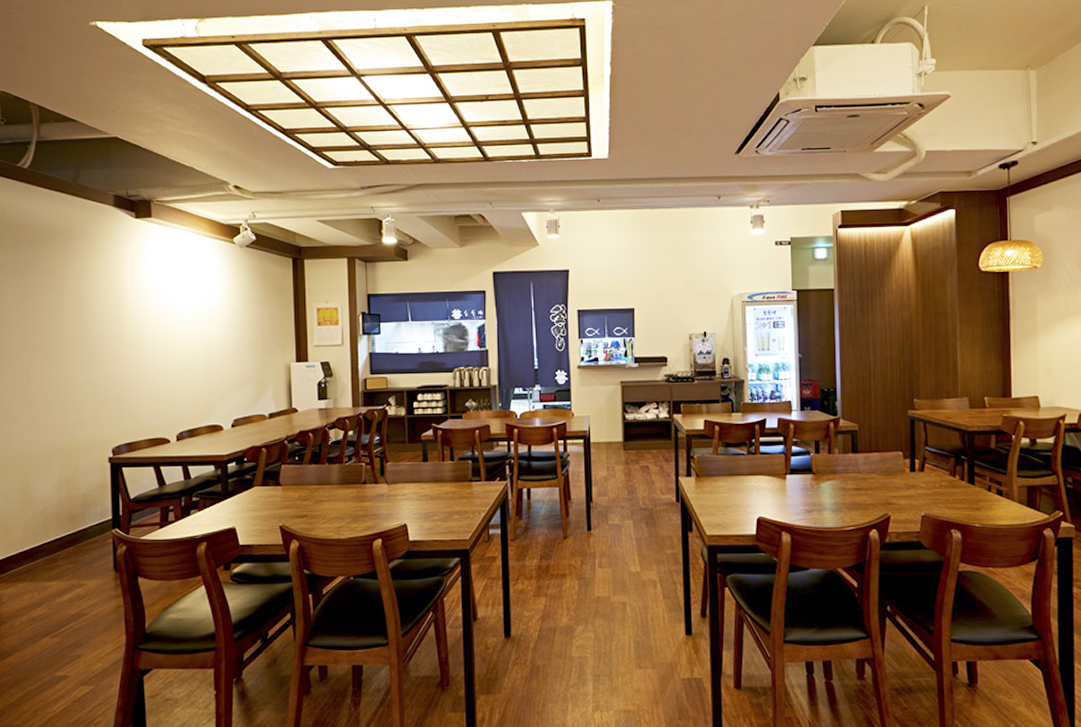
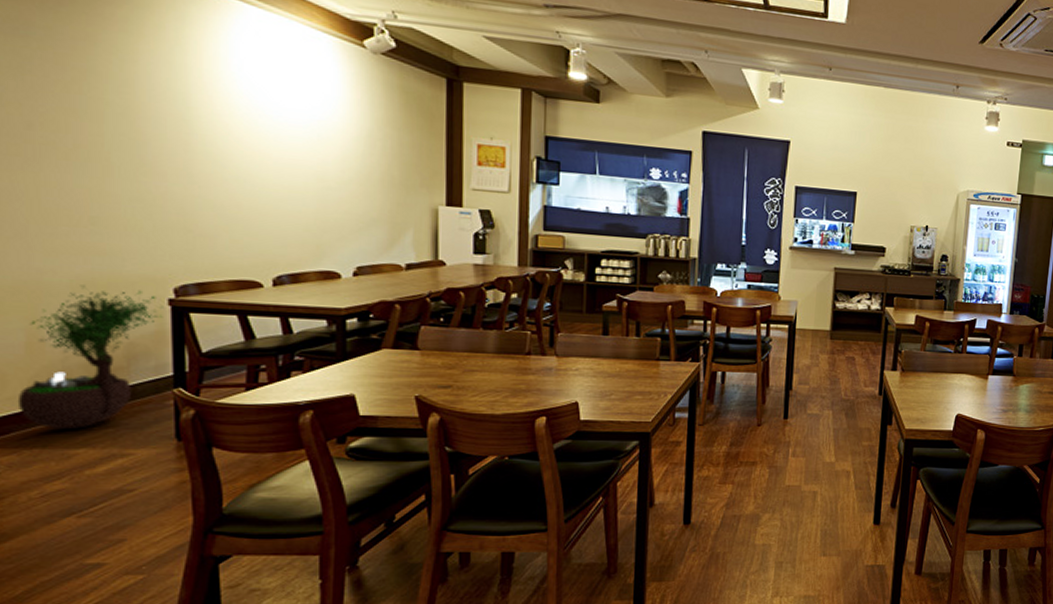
potted tree: none [15,451,105,566] -> present [17,285,164,430]

